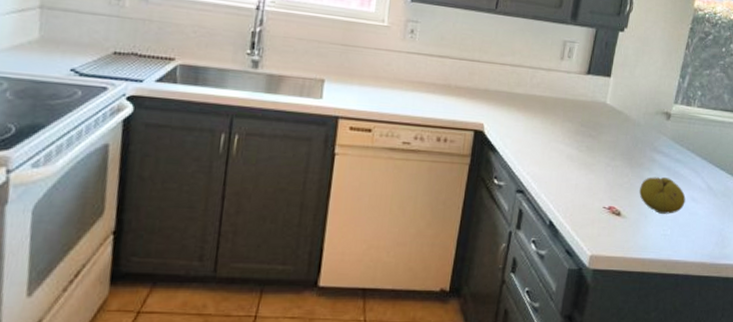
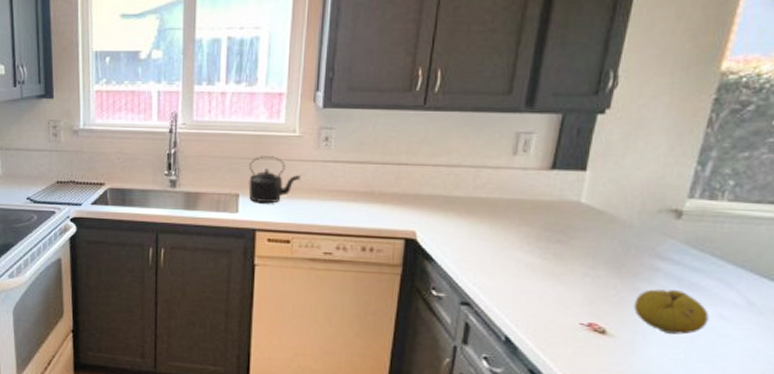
kettle: none [334,42,386,91] -> present [248,156,301,203]

